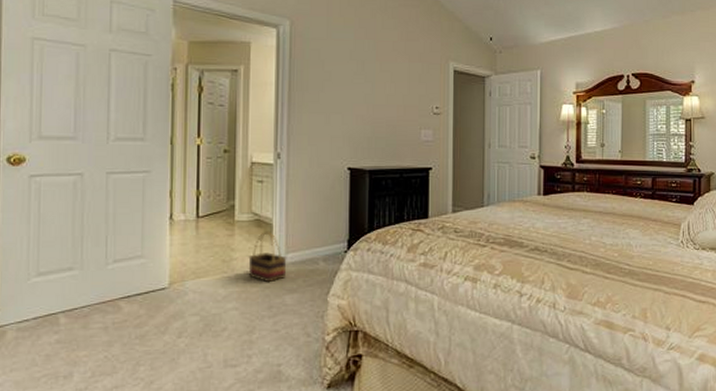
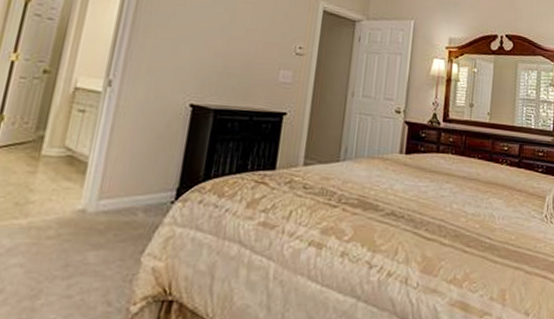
basket: present [248,232,287,283] -> none [46,171,99,235]

